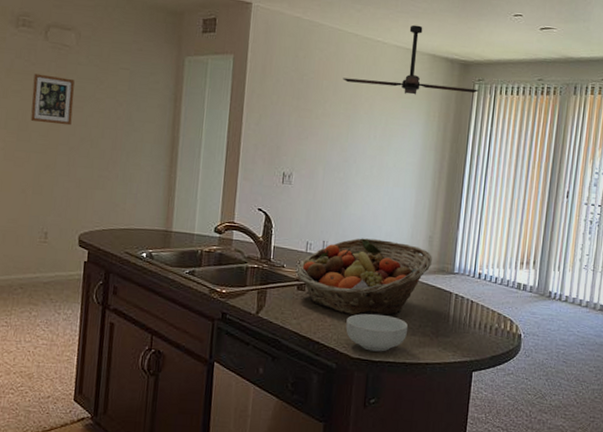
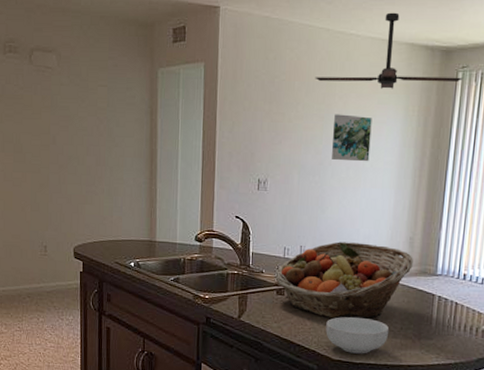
picture frame: present [30,73,75,126] -> none [23,97,60,145]
wall art: none [357,114,396,162] -> present [332,114,372,162]

